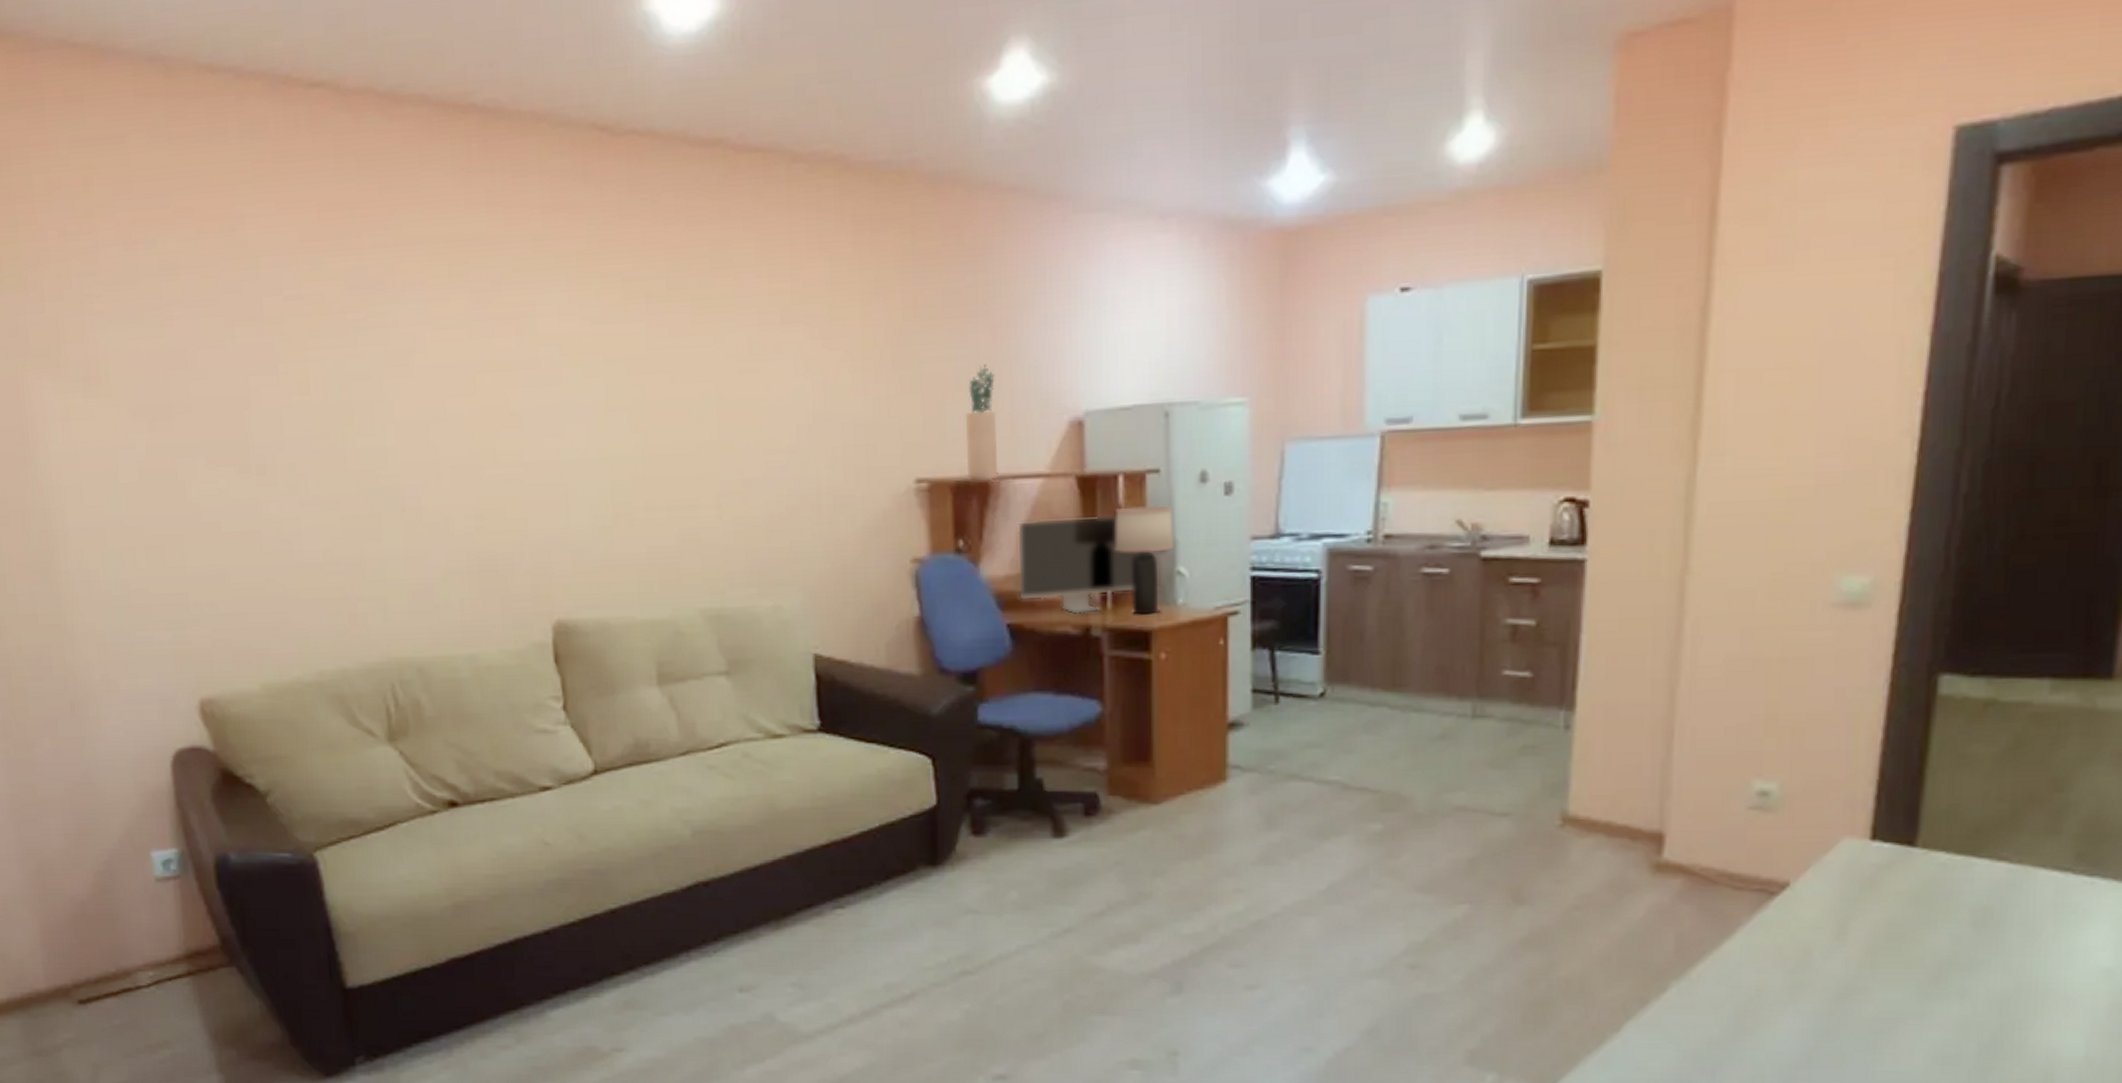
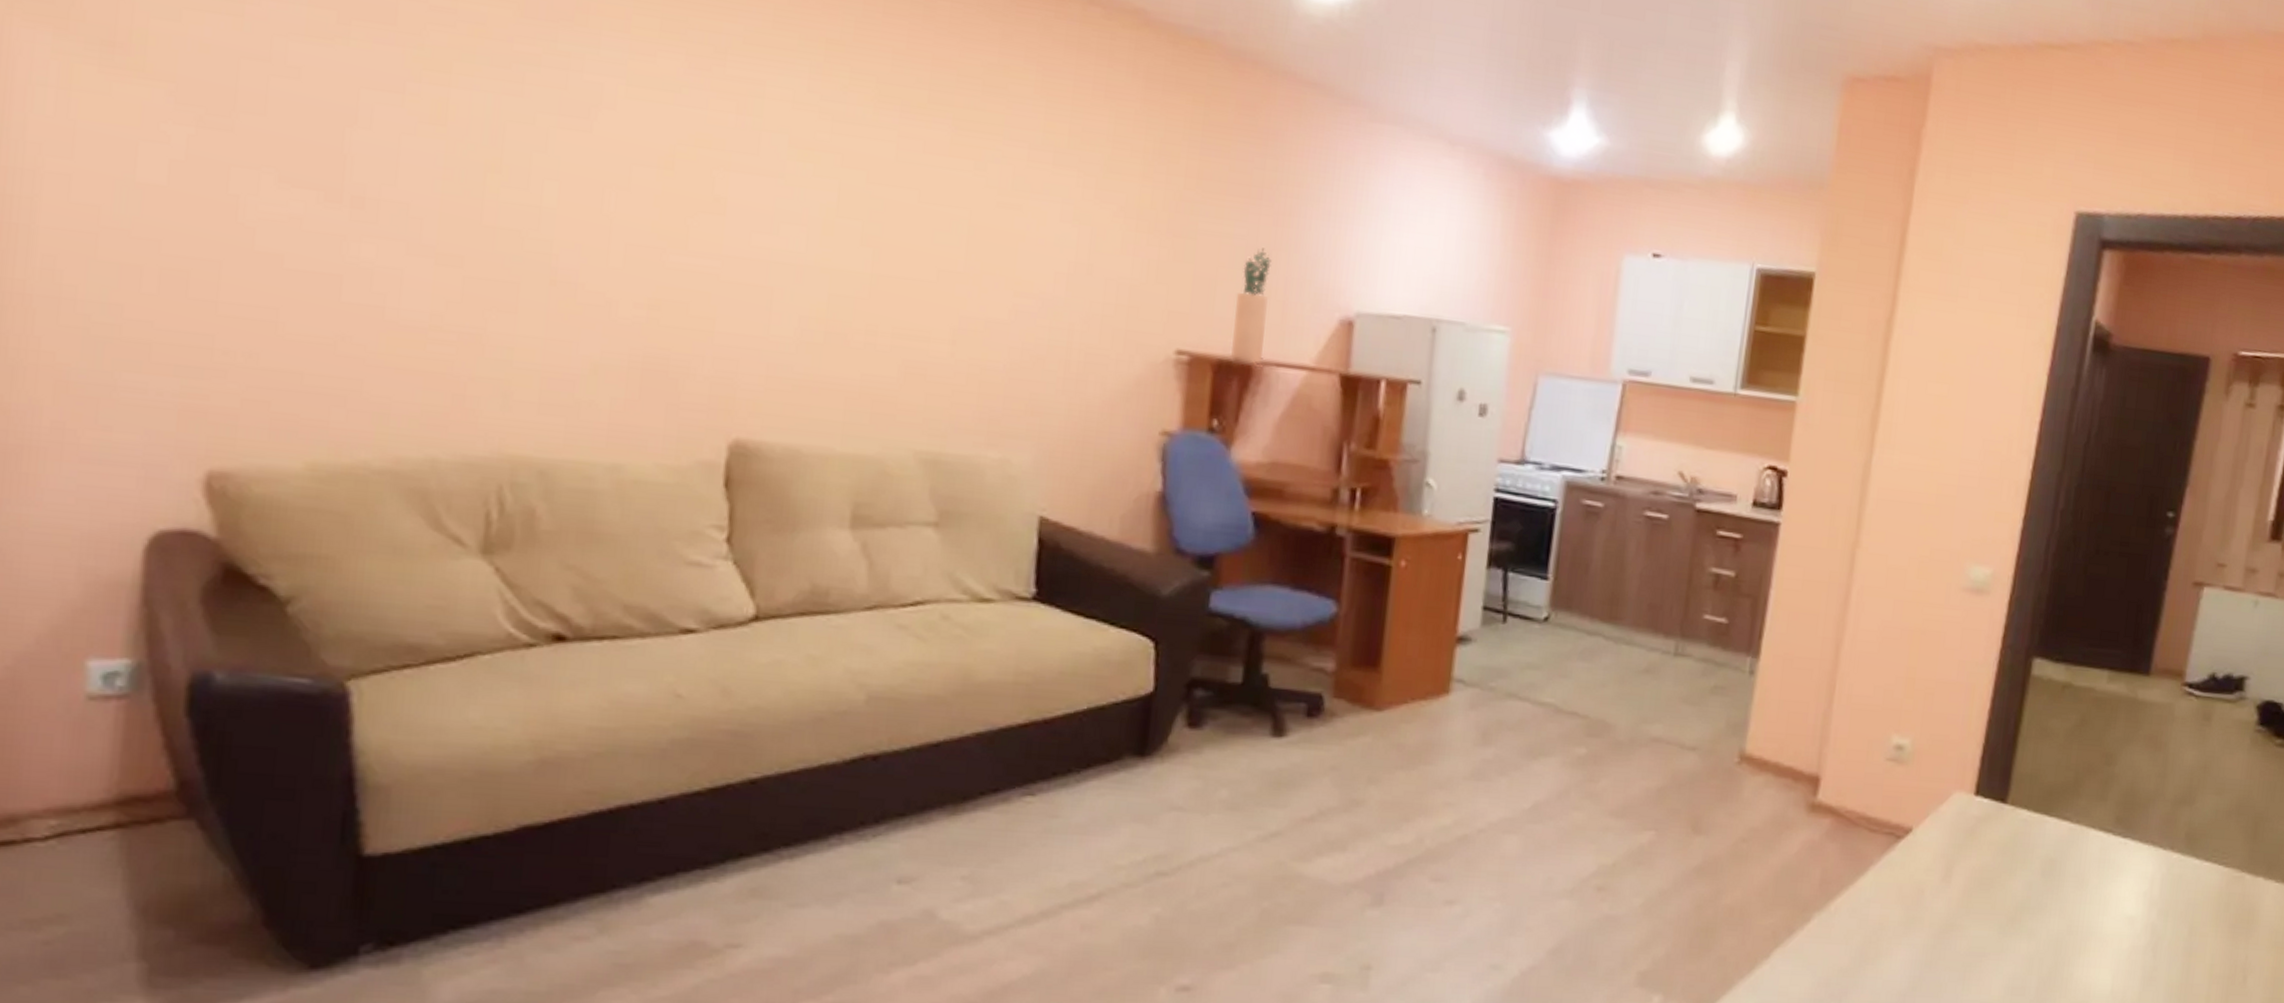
monitor: present [1017,514,1140,614] -> none [1267,409,1393,513]
table lamp: present [1113,505,1175,615] -> none [1369,413,1428,522]

